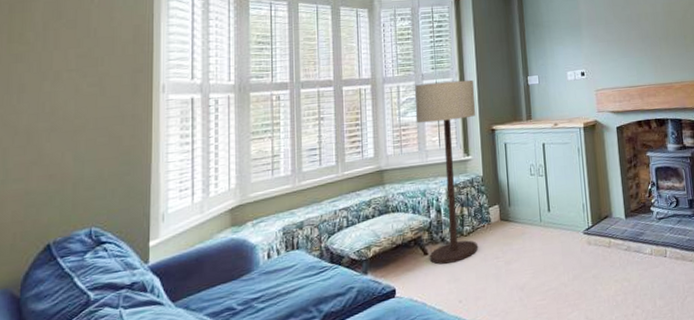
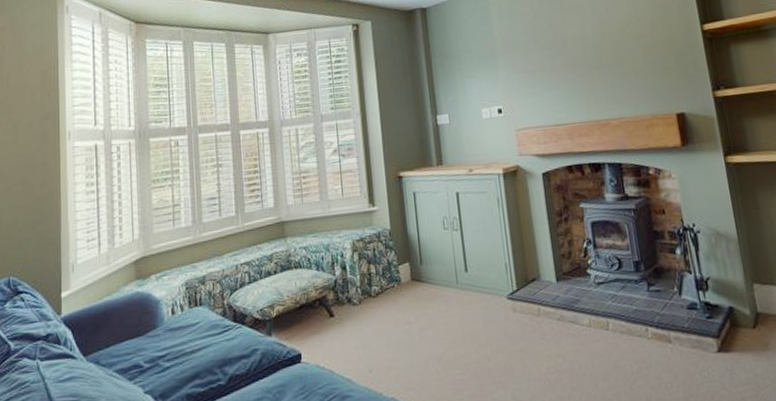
floor lamp: present [415,79,479,265] -> none [314,120,389,328]

